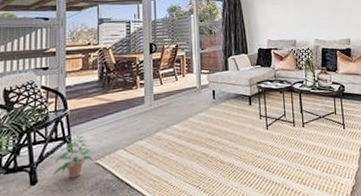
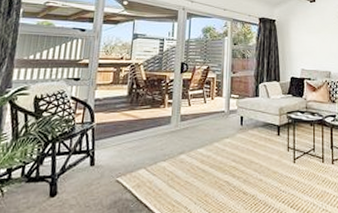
potted plant: present [53,134,94,179] -> none [73,149,116,194]

